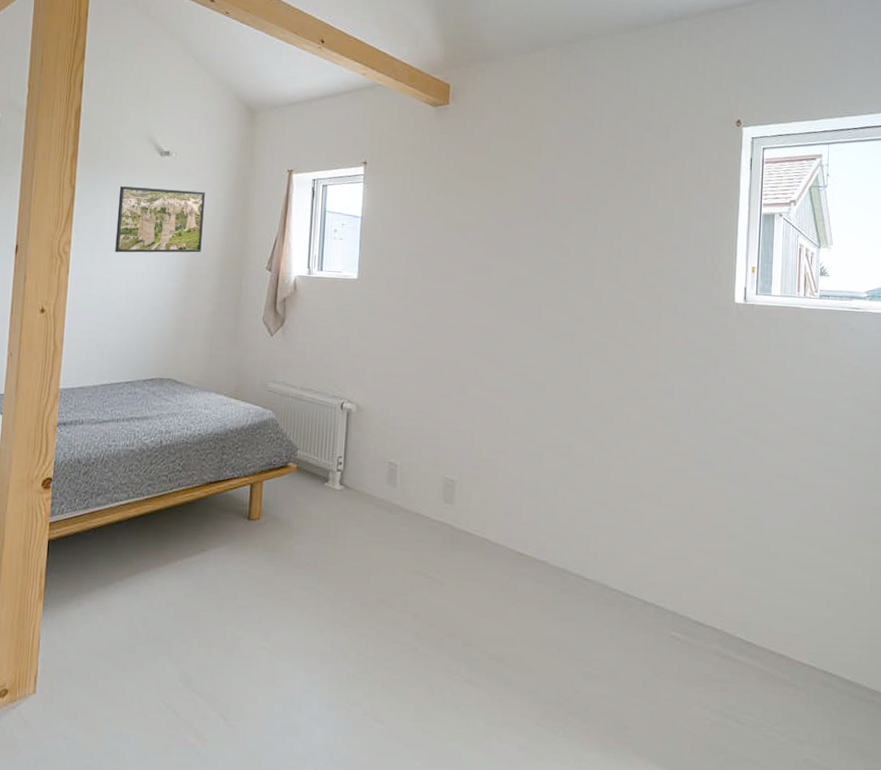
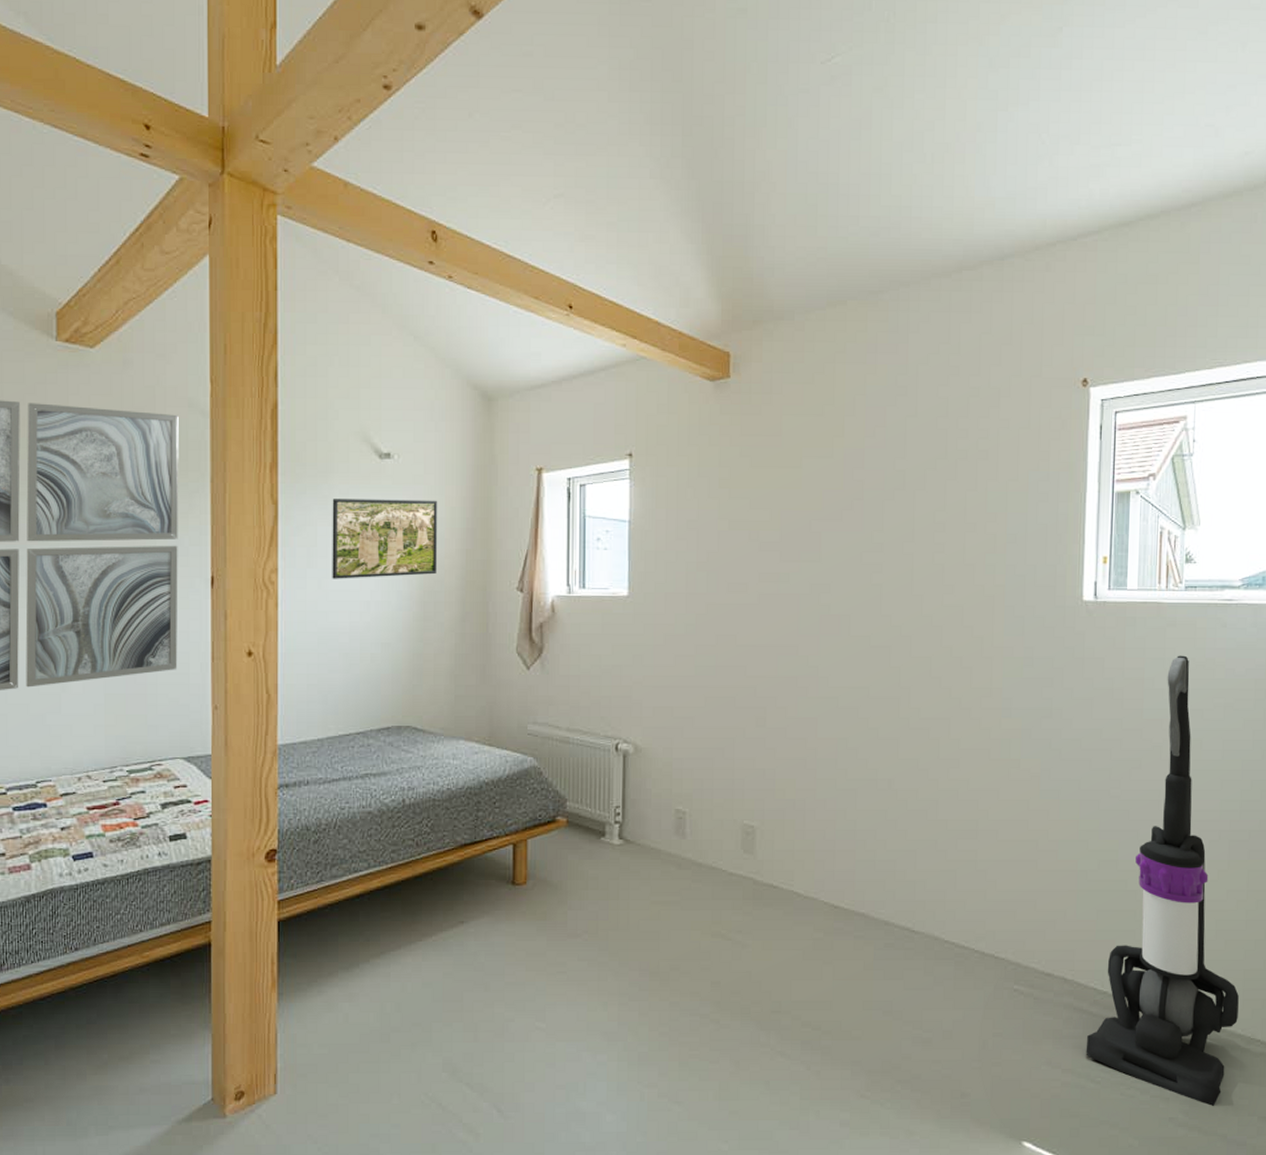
vacuum cleaner: none [732,353,865,750] -> present [1086,655,1239,1106]

